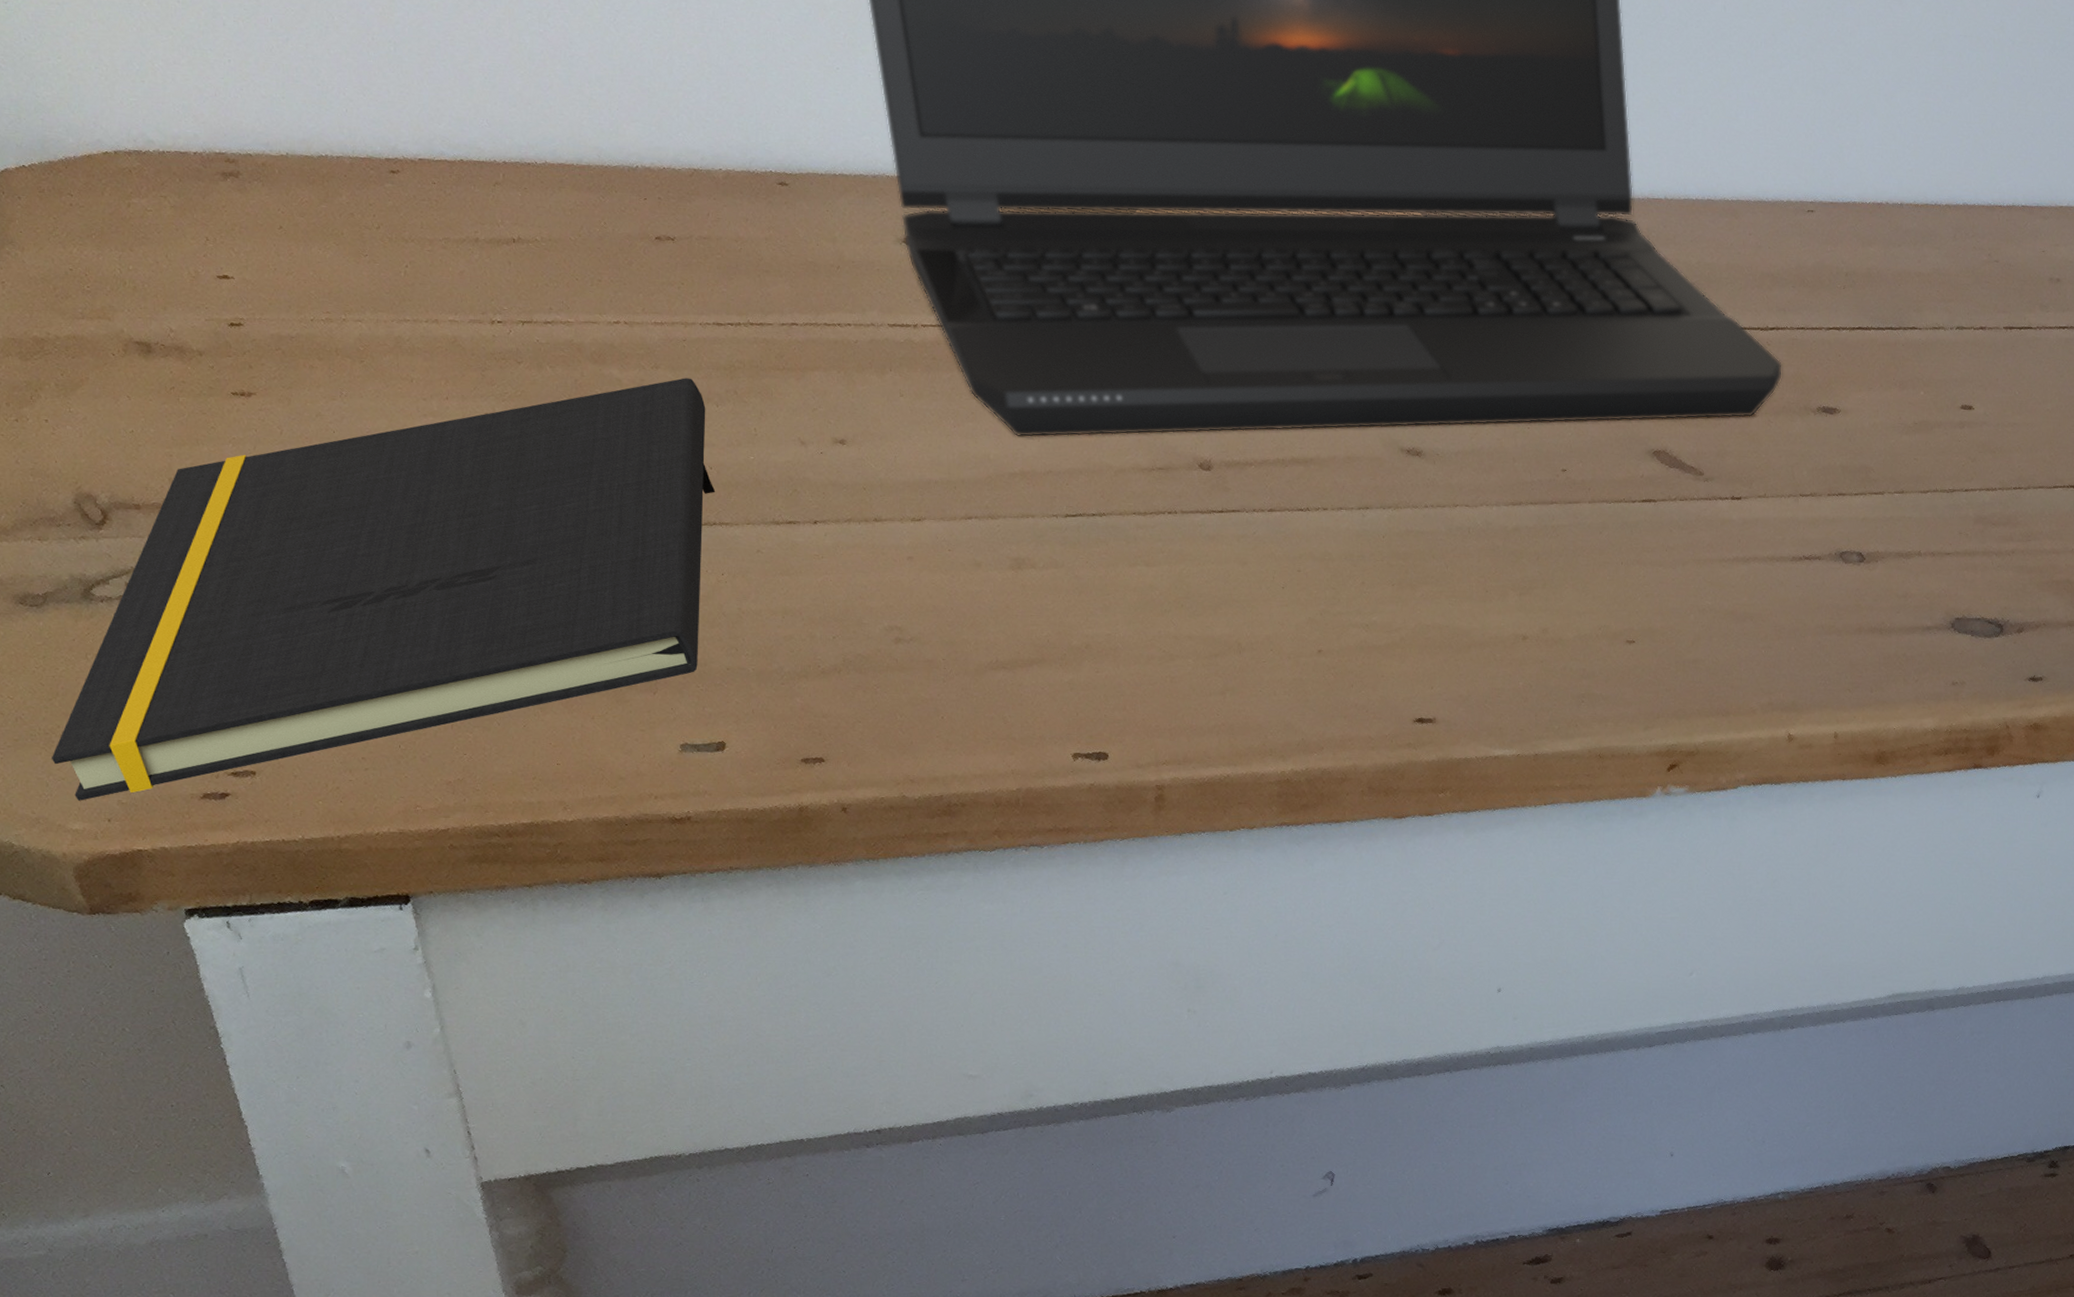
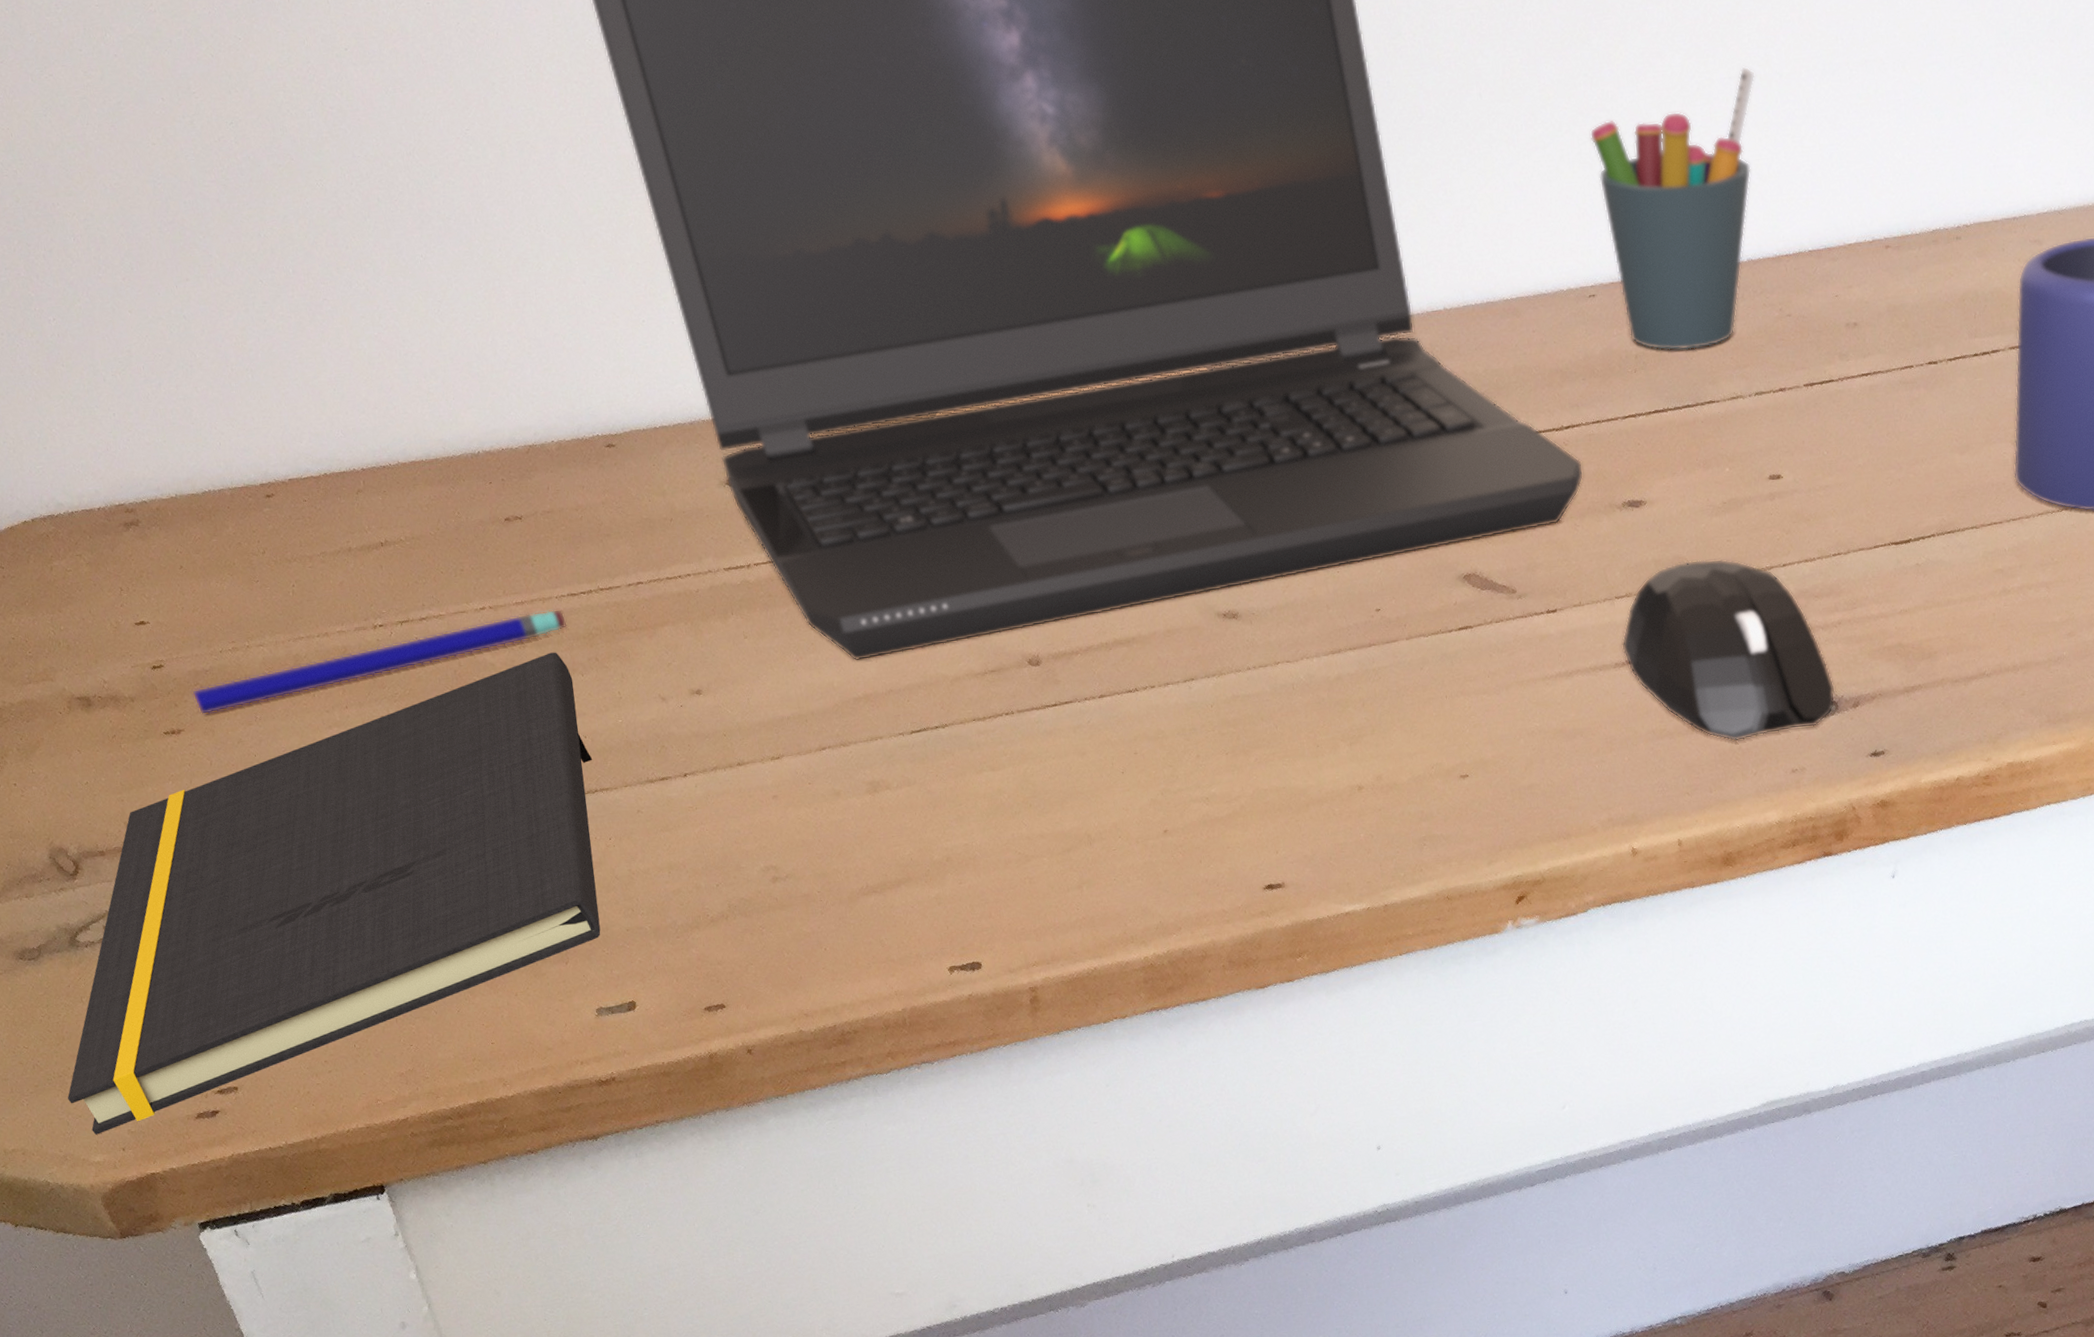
pen: none [272,335,708,382] -> present [192,609,567,715]
mouse: none [1801,471,2002,648] -> present [1622,558,1835,742]
pen holder: none [1826,28,1989,278] -> present [1589,66,1755,351]

